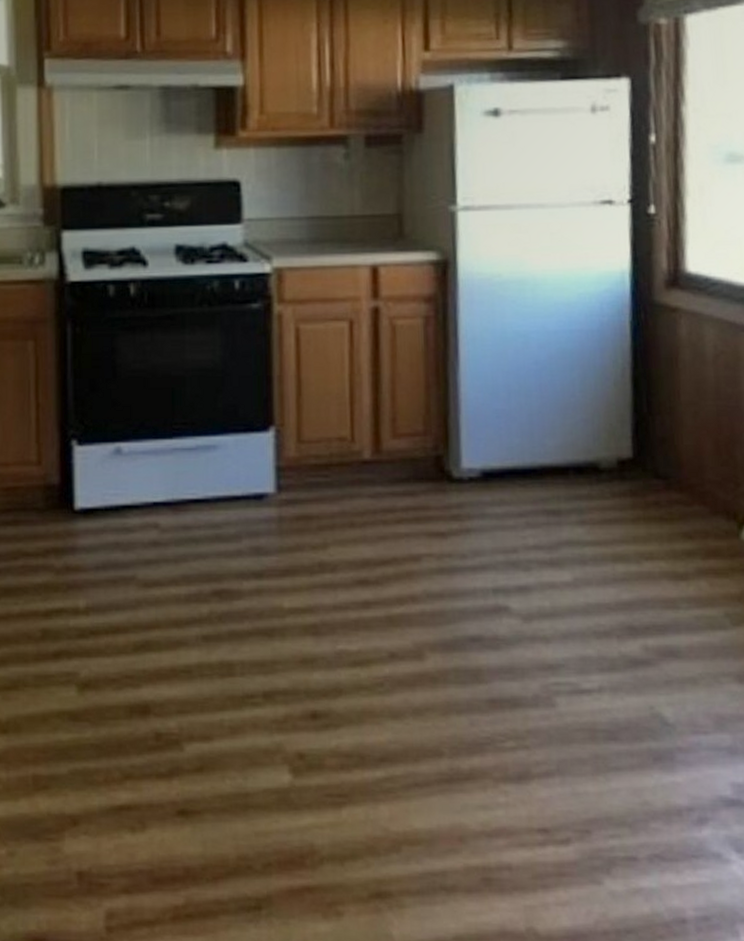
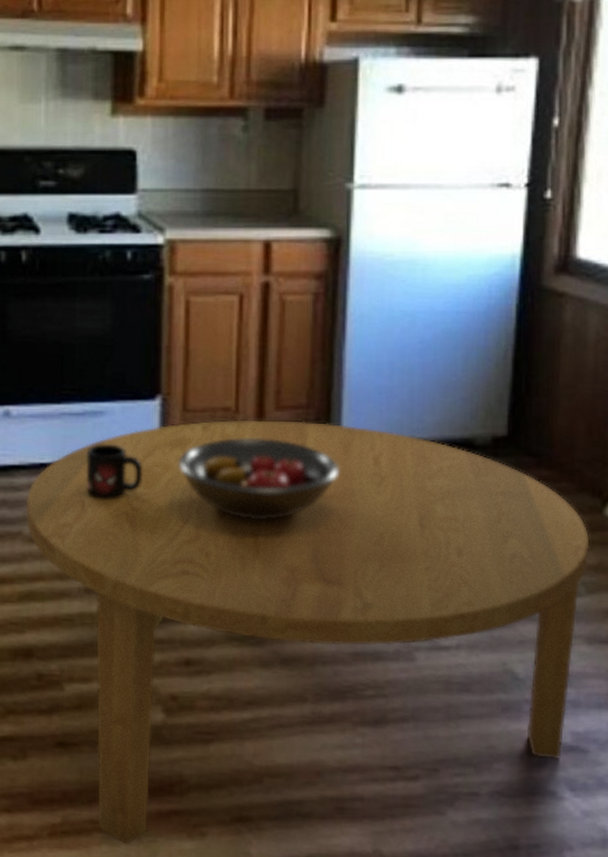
dining table: none [139,449,730,927] -> present [25,419,590,844]
mug: none [200,480,259,538] -> present [86,444,143,499]
fruit bowl: none [296,469,461,555] -> present [179,438,338,519]

